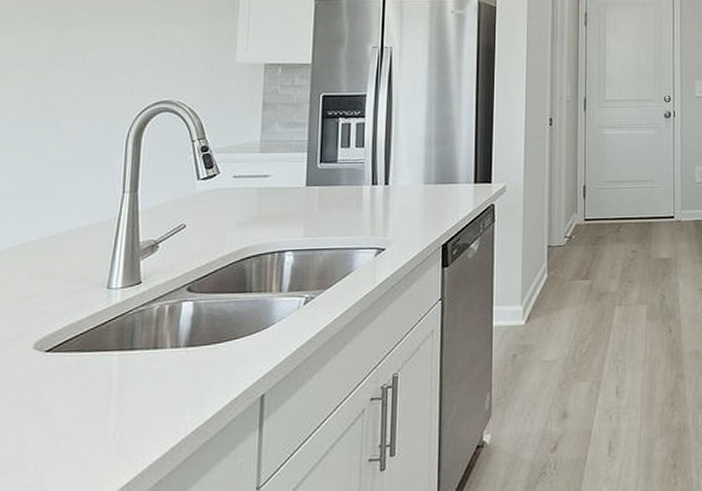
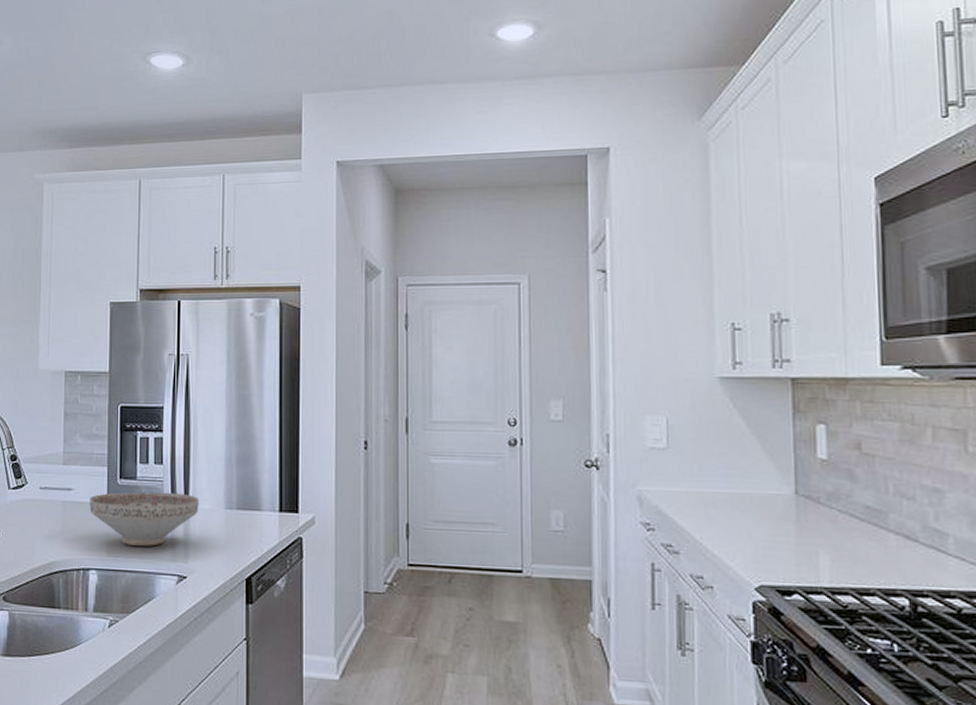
decorative bowl: none [287,172,399,225] -> present [89,491,199,546]

